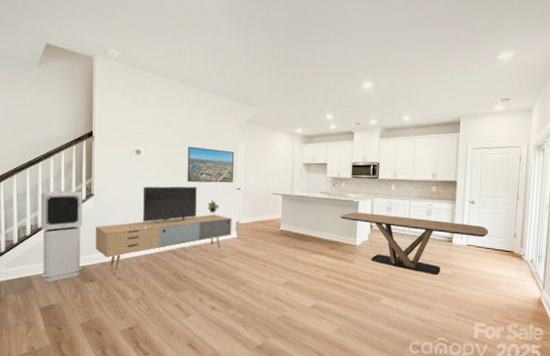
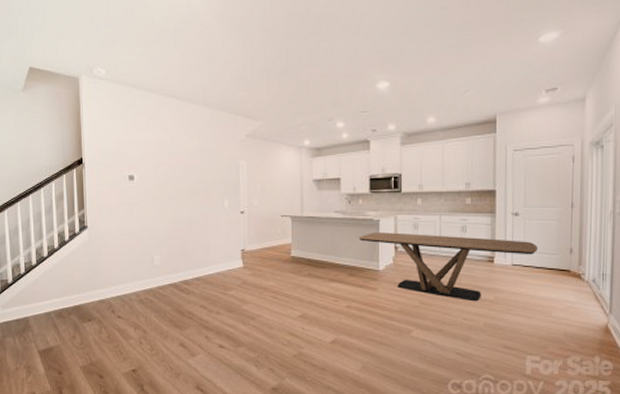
air purifier: present [40,191,83,282] -> none [32,224,80,323]
media console: present [95,186,232,270] -> none [91,212,237,308]
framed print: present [187,146,235,183] -> none [184,168,236,208]

